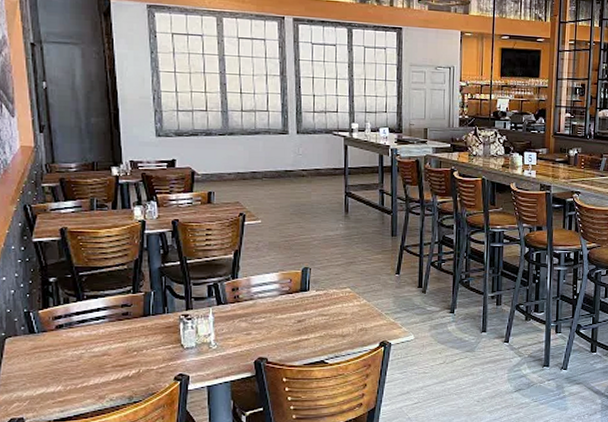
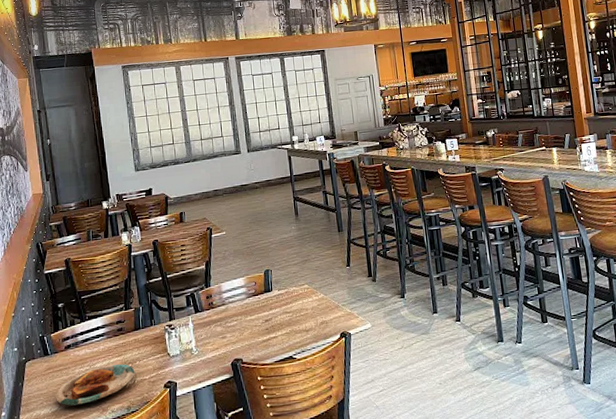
plate: none [42,351,140,390] -> present [56,364,135,406]

